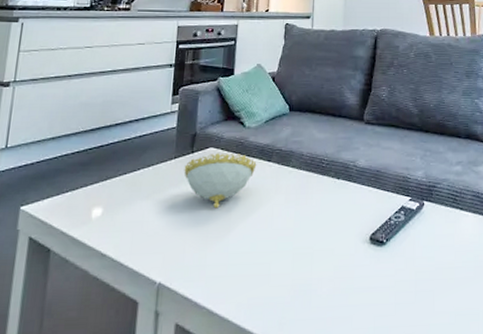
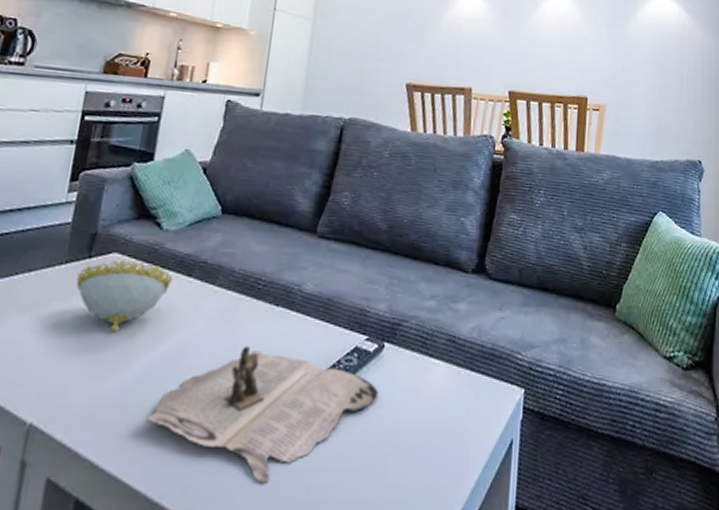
magazine: none [246,212,423,317] -> present [146,346,378,483]

